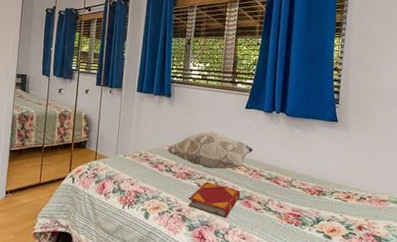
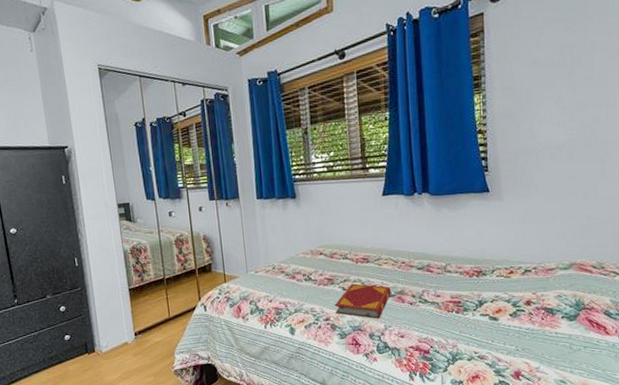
decorative pillow: present [166,131,253,169] -> none [301,228,398,269]

